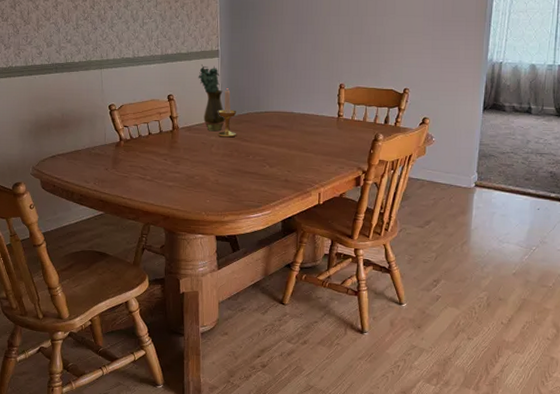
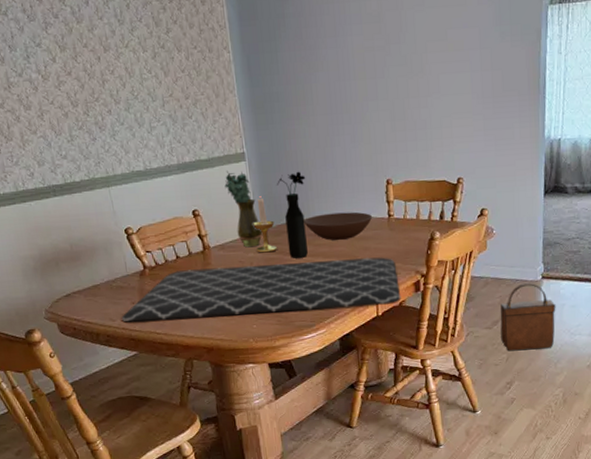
placemat: none [94,145,342,196] -> present [121,257,401,323]
flower arrangement: none [242,70,269,145] -> present [276,171,308,258]
bowl: none [262,108,324,134] -> present [303,211,373,241]
handbag: none [431,189,487,253] -> present [500,282,556,352]

